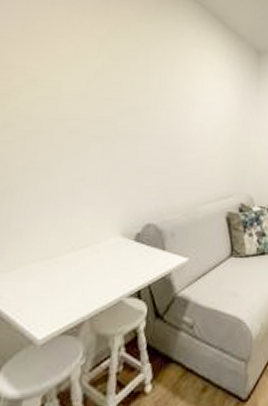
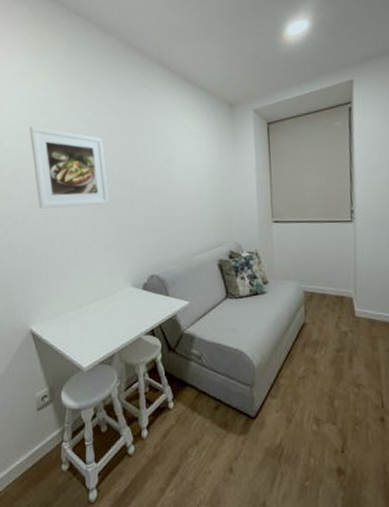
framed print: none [14,30,113,135] -> present [29,126,109,209]

